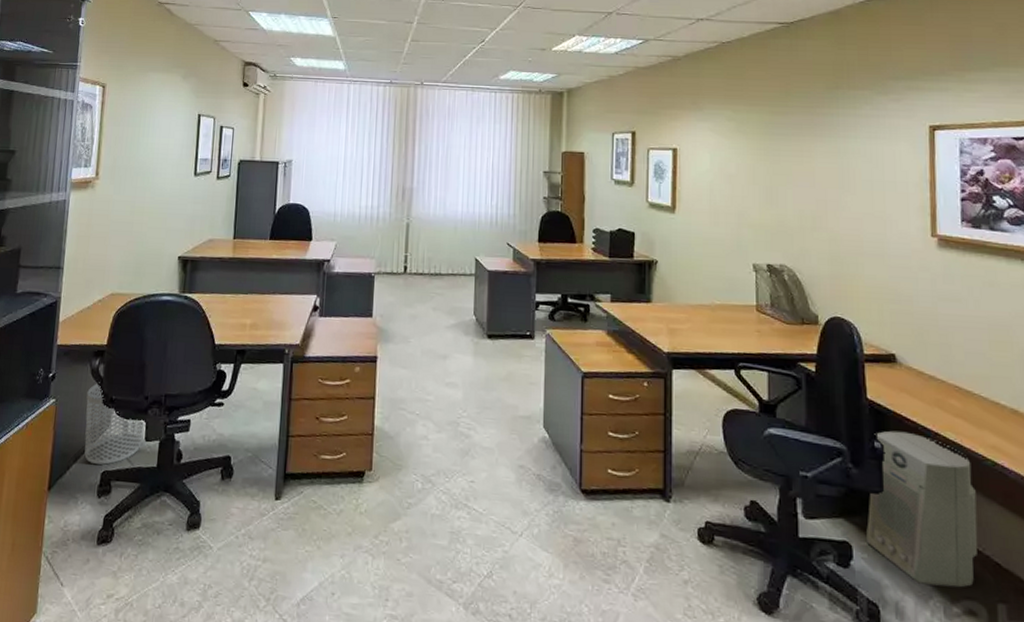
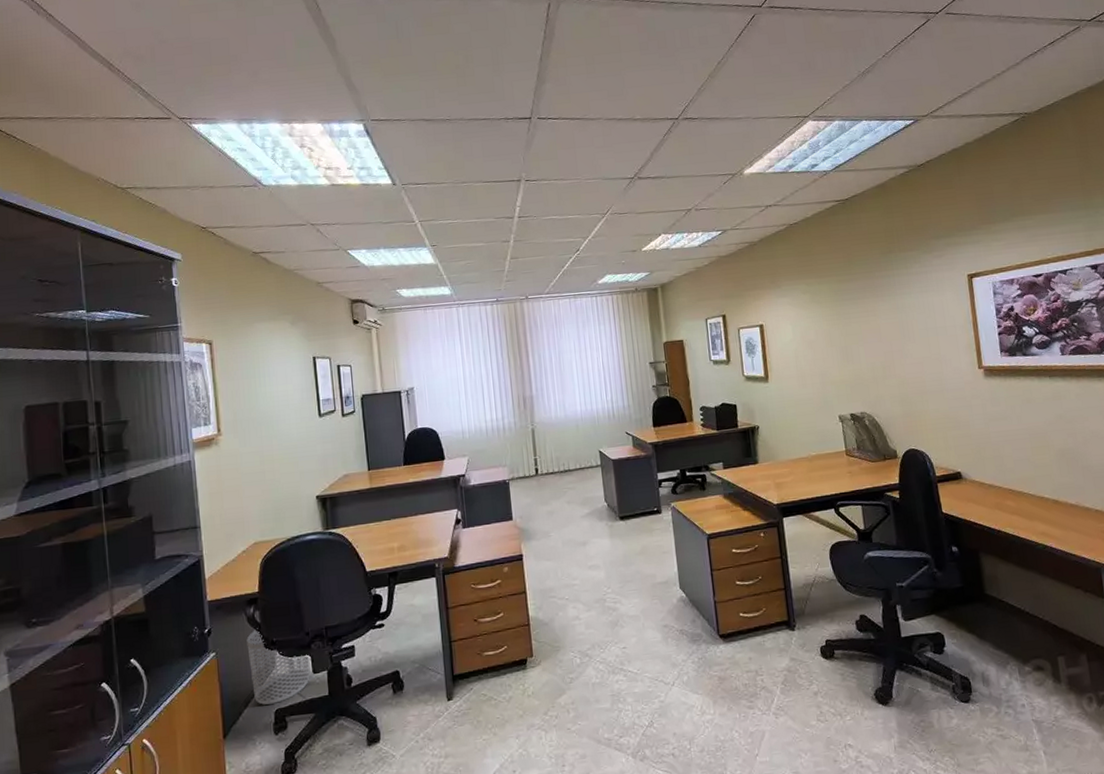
air purifier: present [866,430,978,588] -> none [951,534,1039,654]

